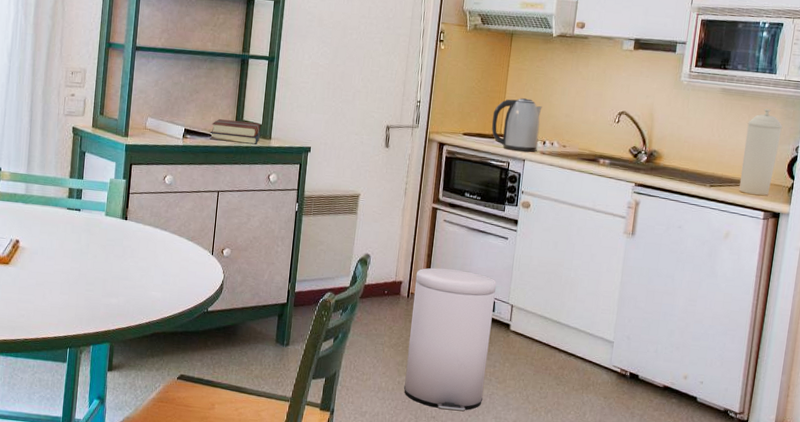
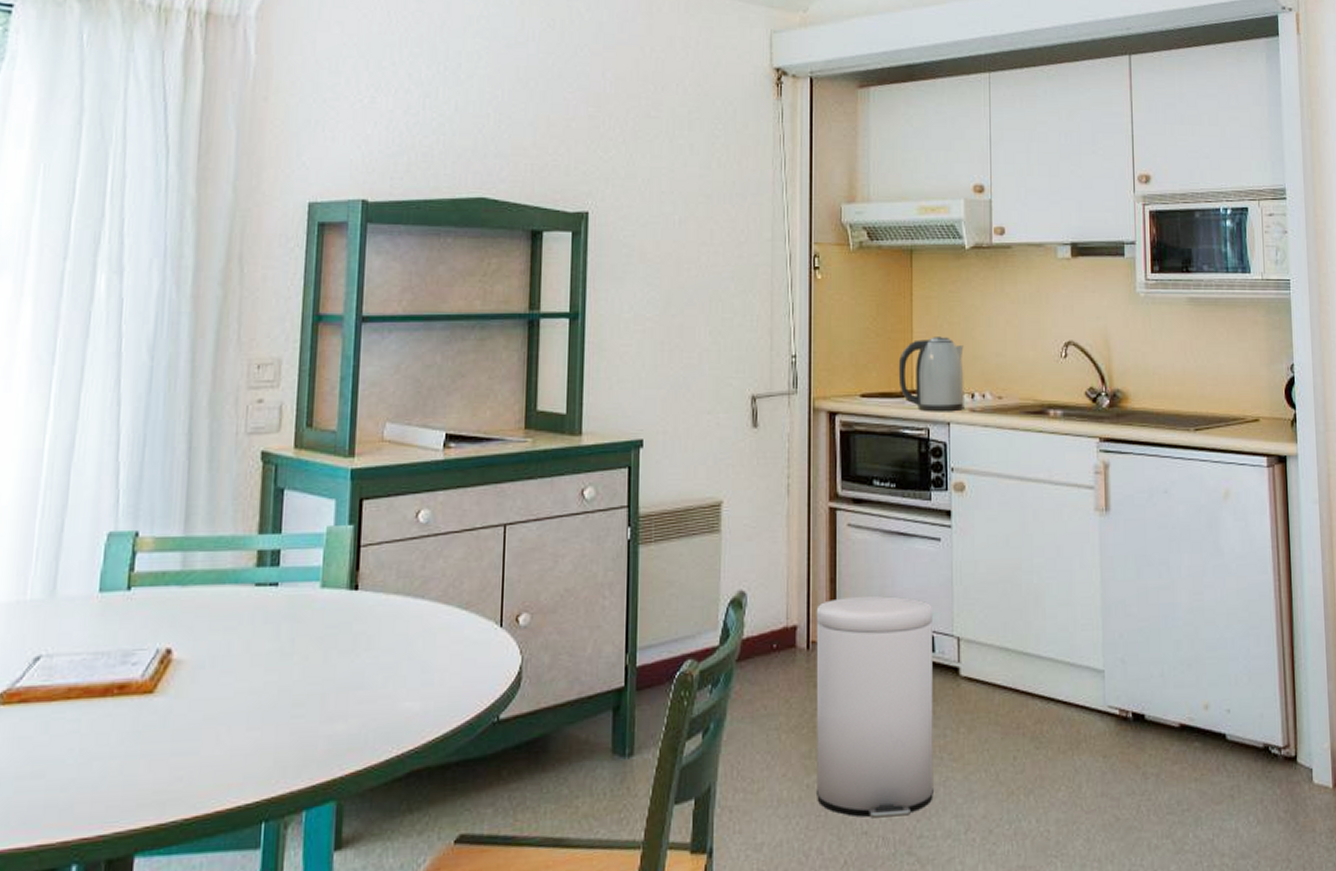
books: present [209,119,261,145] -> none [485,413,566,447]
canister: present [738,108,783,196] -> none [1227,319,1271,436]

